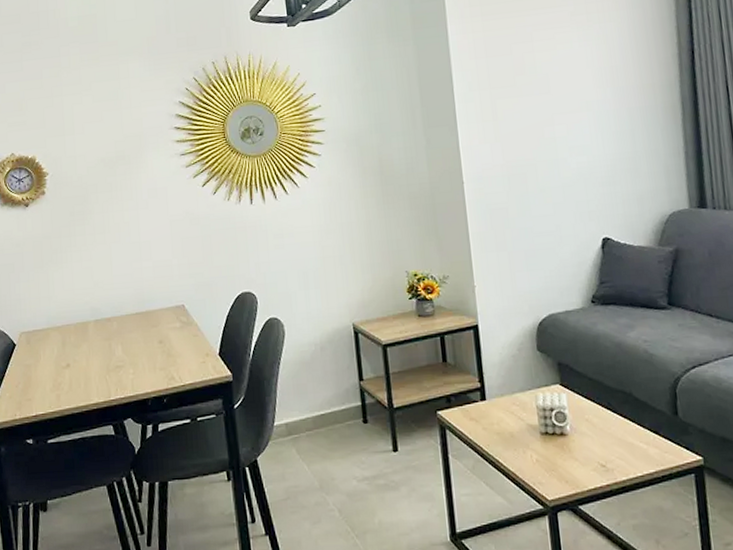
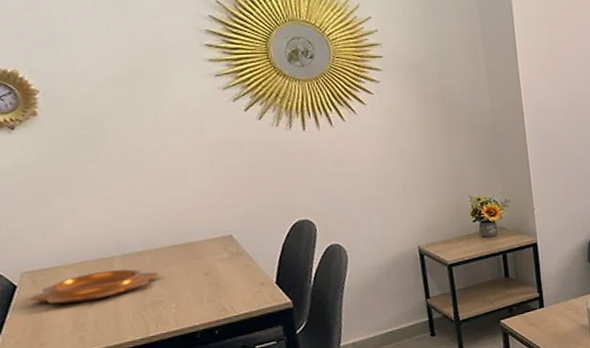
decorative bowl: none [24,333,122,363] -> present [30,269,159,304]

